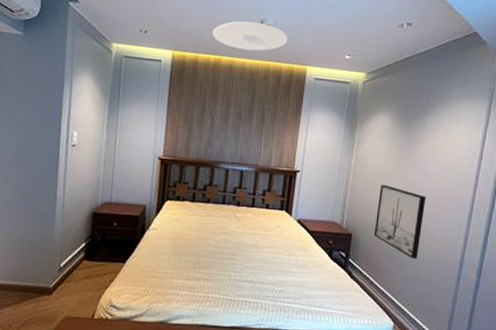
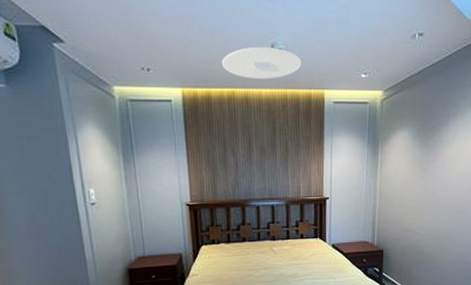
wall art: present [373,184,427,260] -> none [402,199,447,264]

